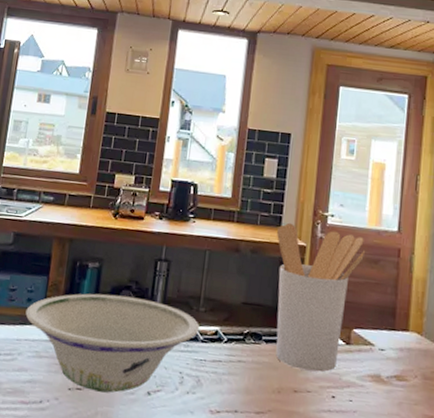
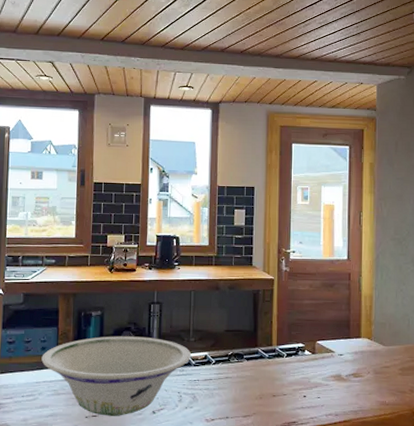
utensil holder: present [276,222,366,373] -> none [249,261,323,378]

